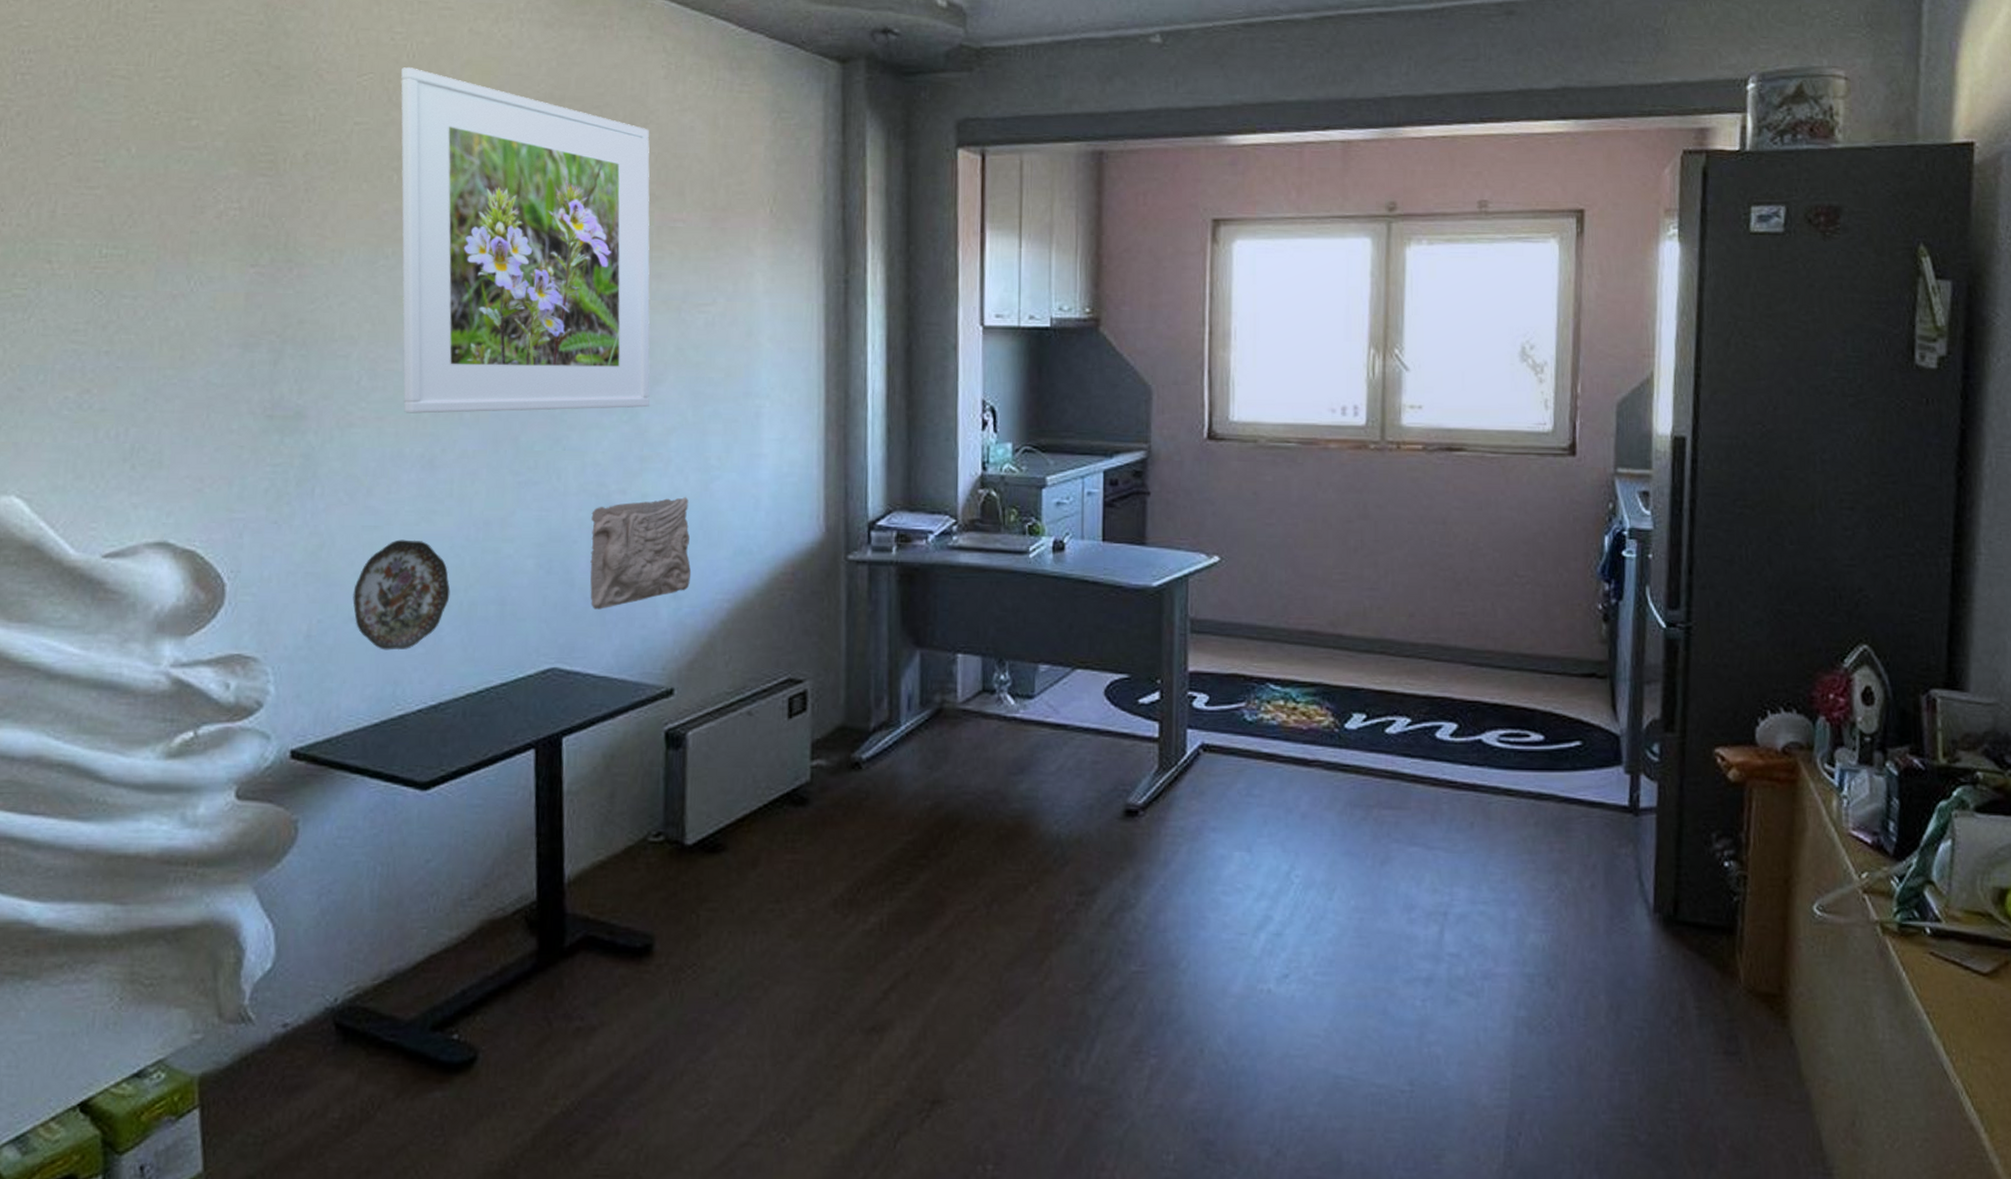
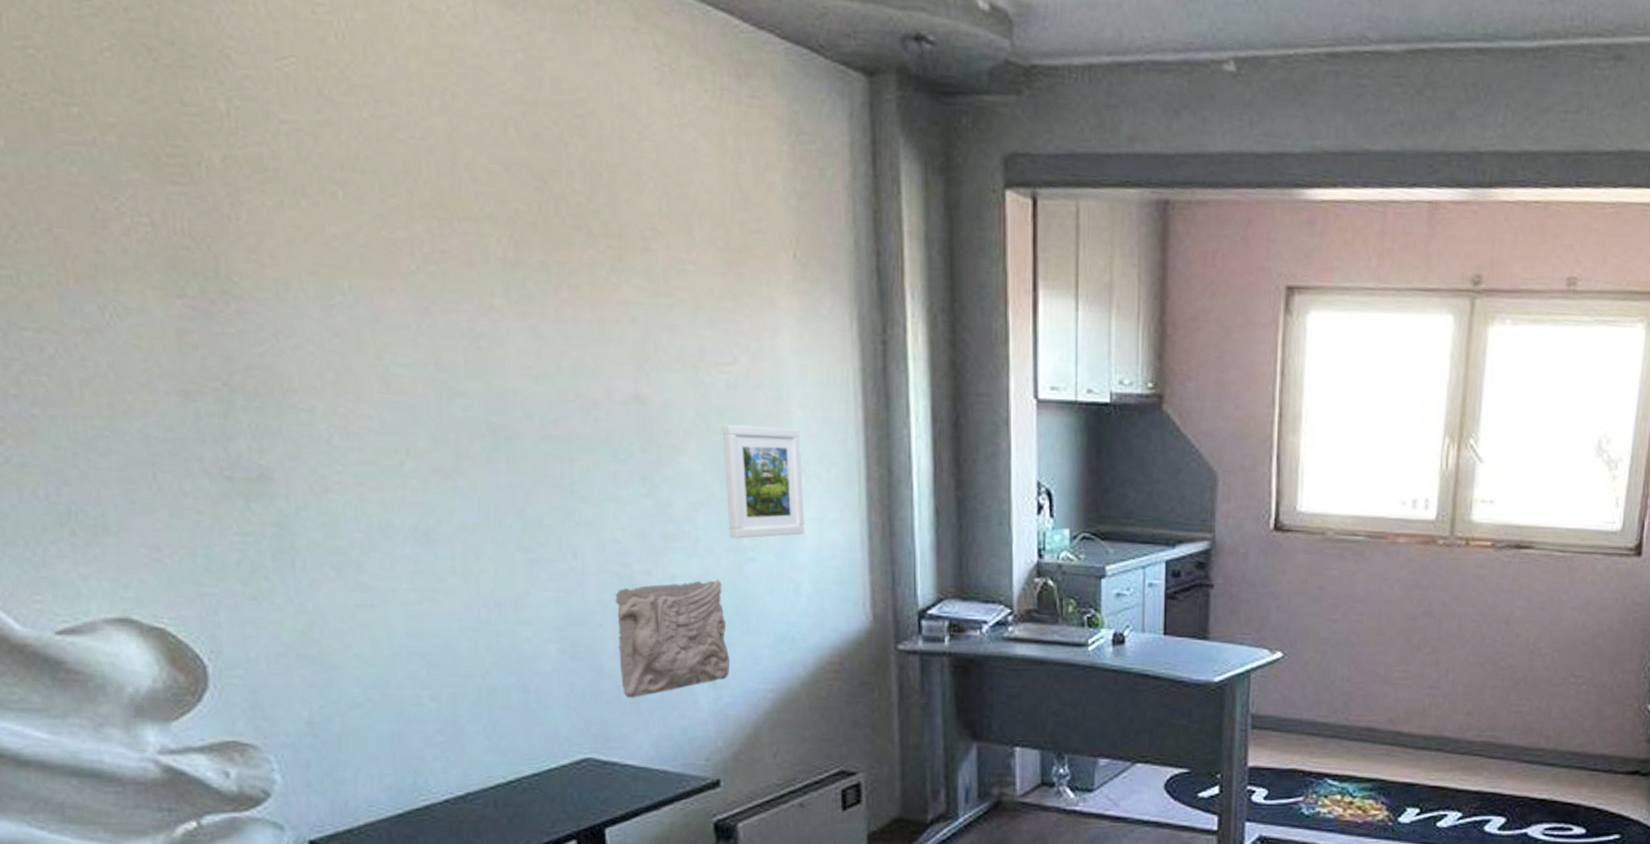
decorative plate: present [353,539,450,651] -> none [355,620,466,739]
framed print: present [401,67,650,414] -> none [330,51,670,480]
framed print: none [698,358,768,459] -> present [722,425,805,539]

